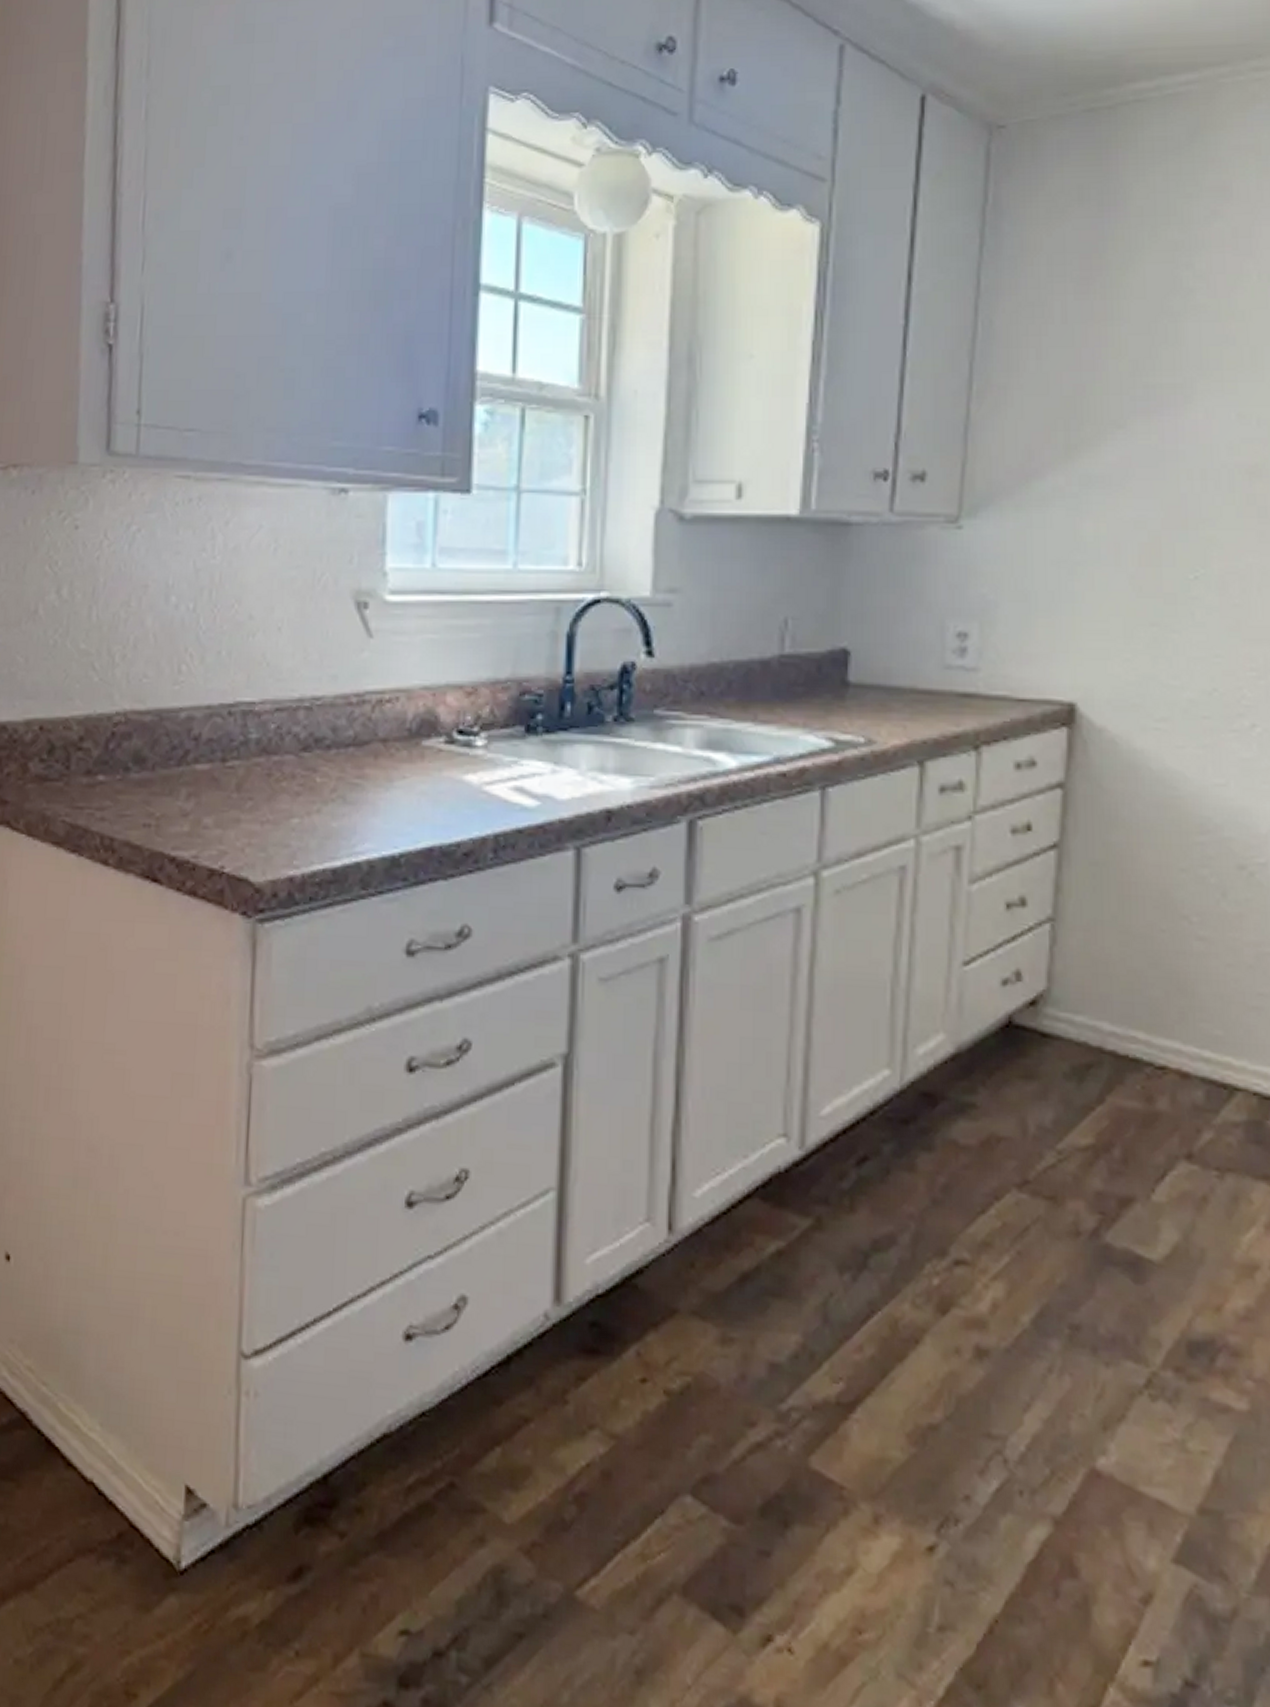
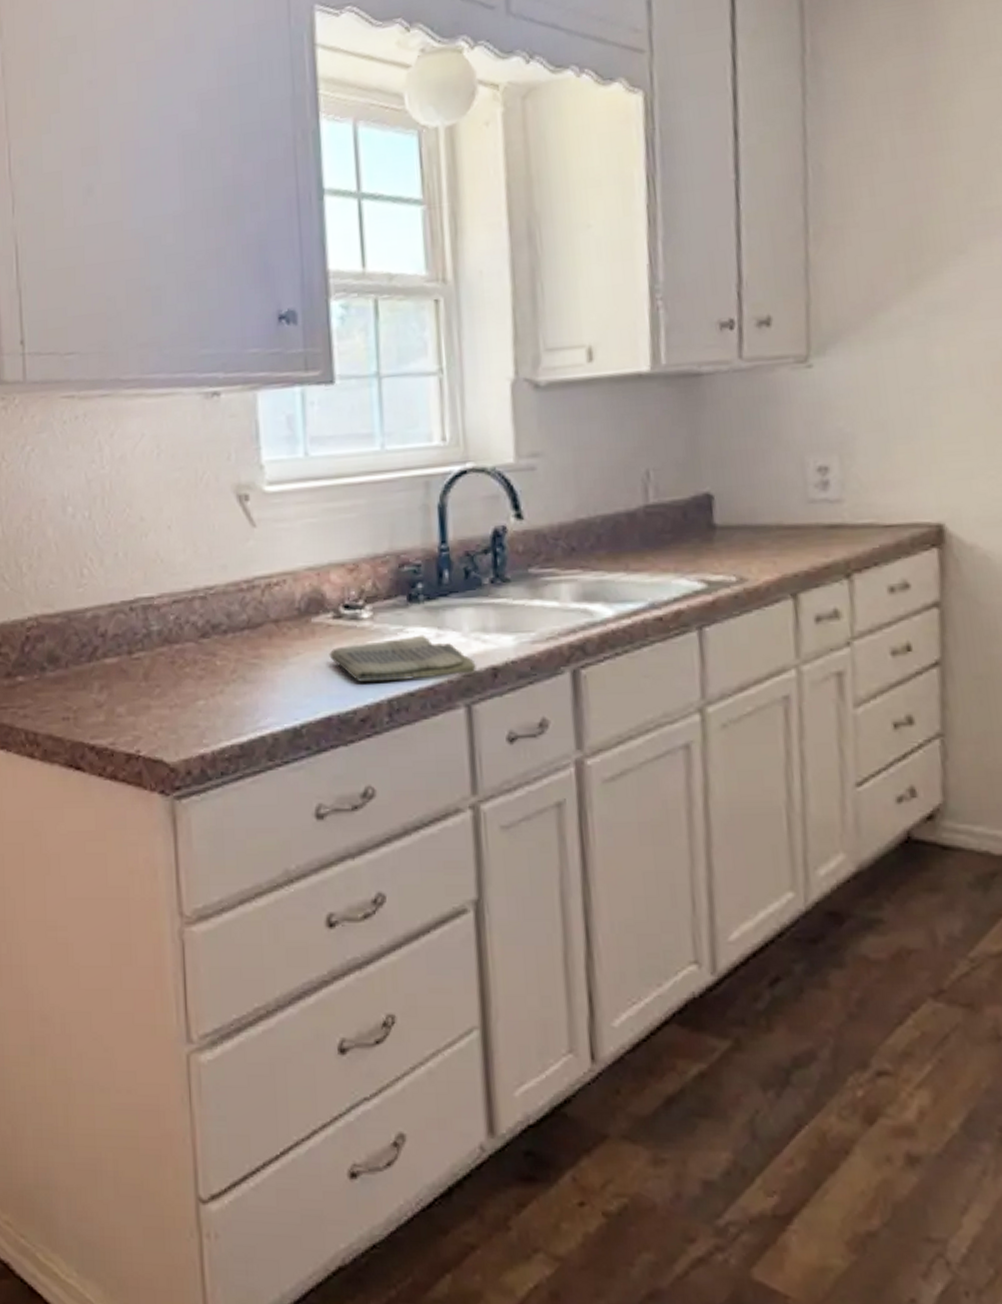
dish towel: none [437,769,590,816] -> present [329,634,476,683]

